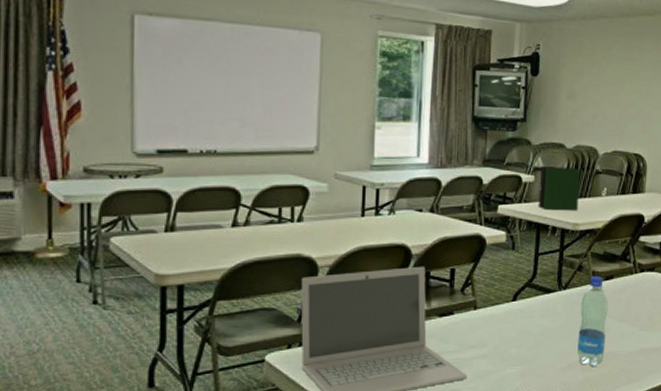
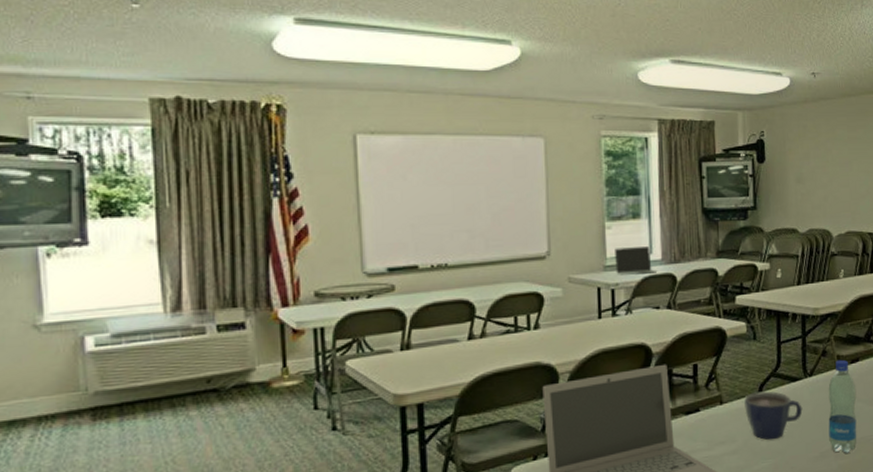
laptop: none [382,148,422,176] -> present [615,246,657,275]
cup: none [497,300,554,347] -> present [744,391,803,440]
binder: present [538,166,581,211] -> none [775,251,817,298]

